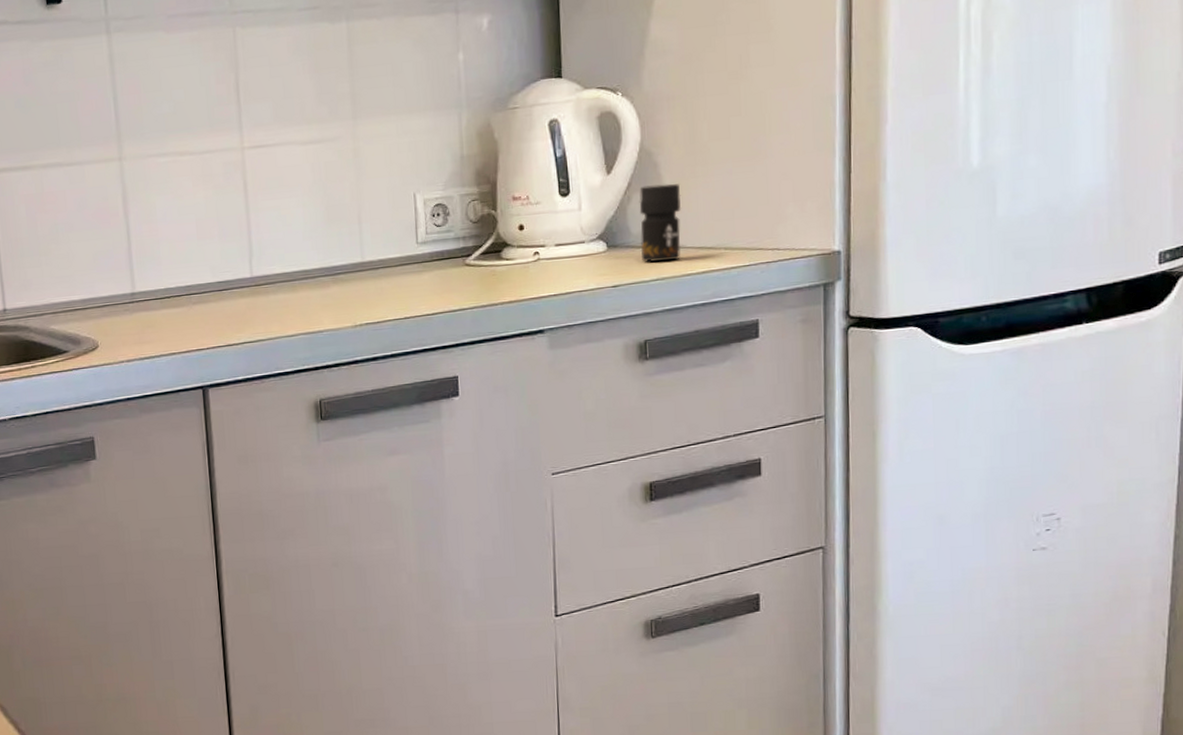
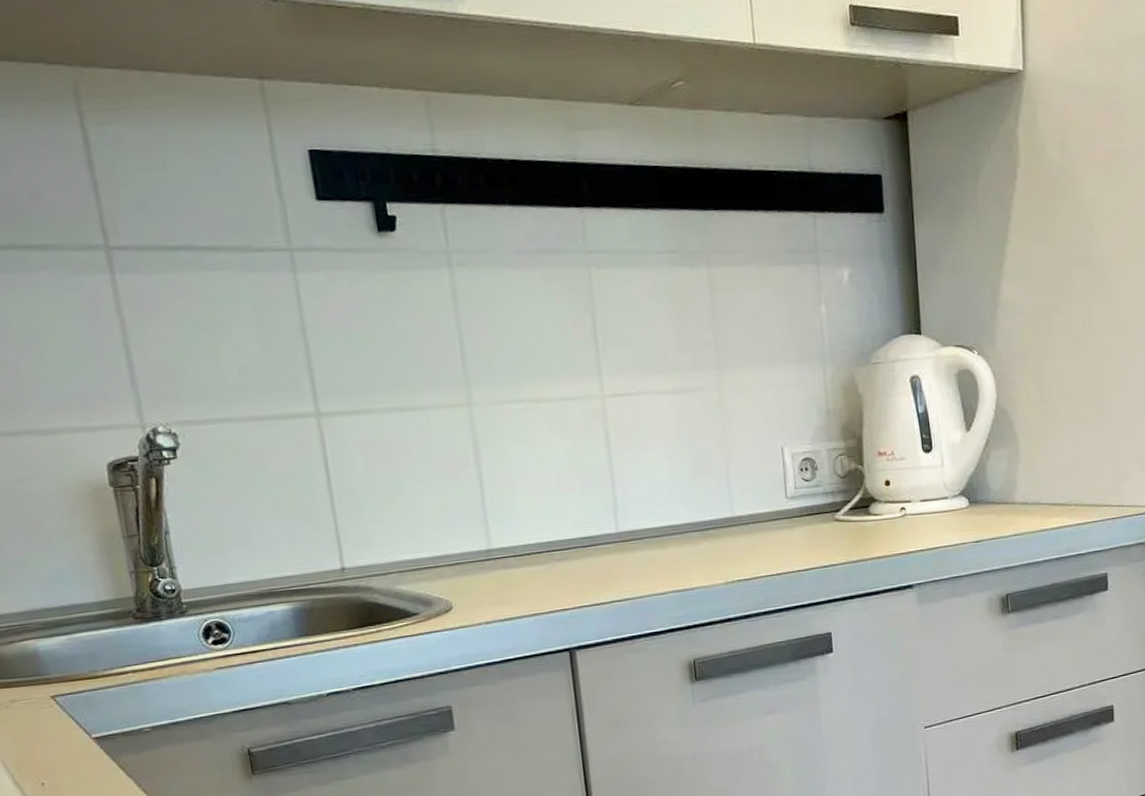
jar: present [639,183,682,263] -> none [997,441,1037,519]

